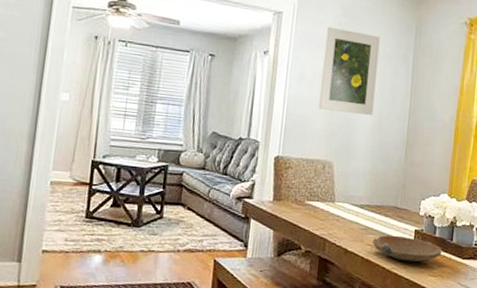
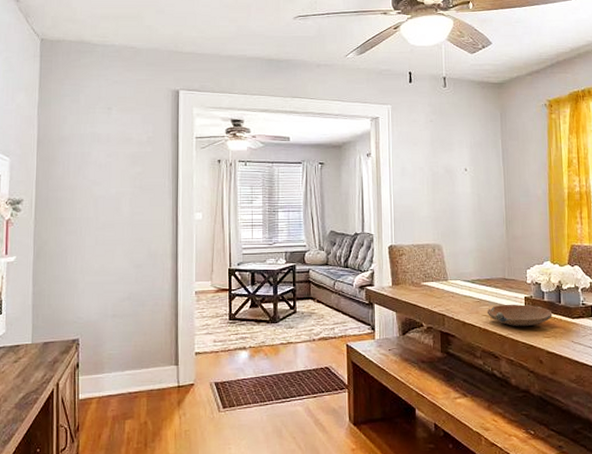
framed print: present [318,26,380,116] -> none [419,124,472,200]

